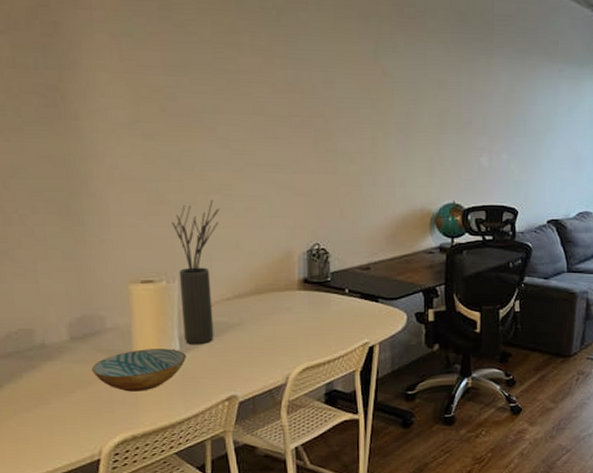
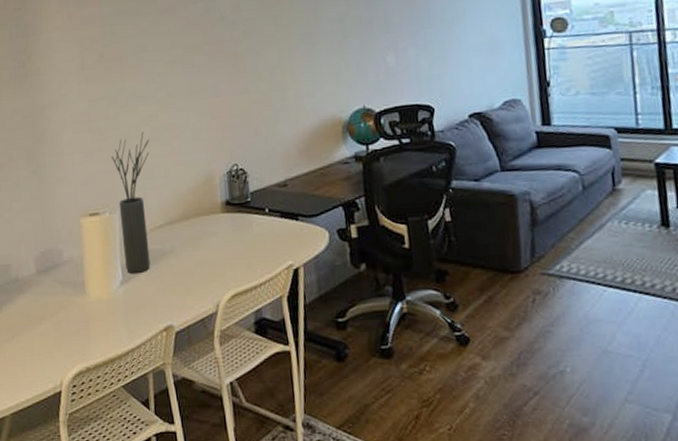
bowl: present [92,348,186,392] -> none [53,278,128,323]

